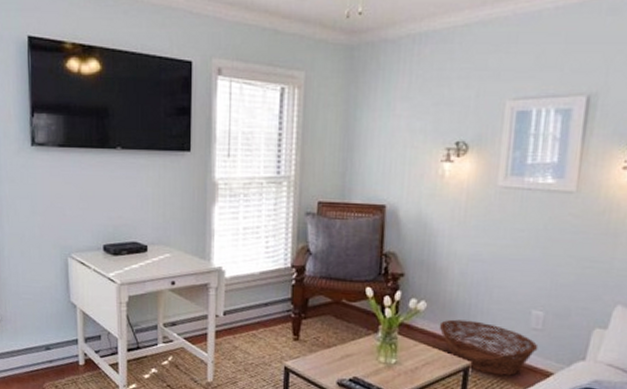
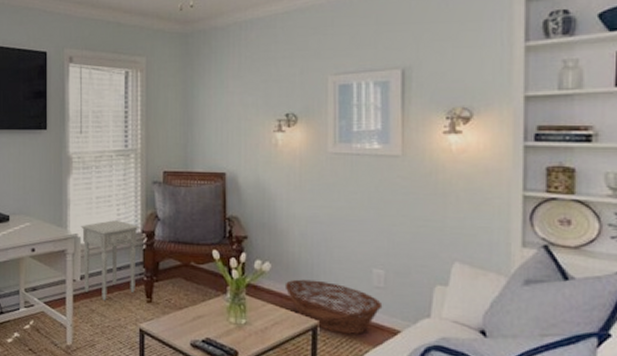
nightstand: none [225,253,289,338] -> present [81,220,139,301]

